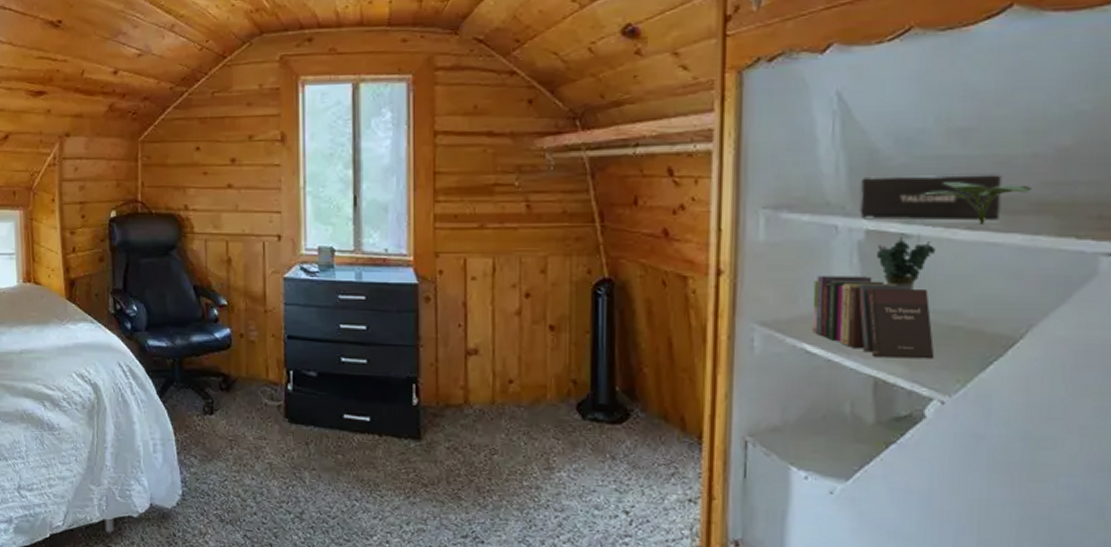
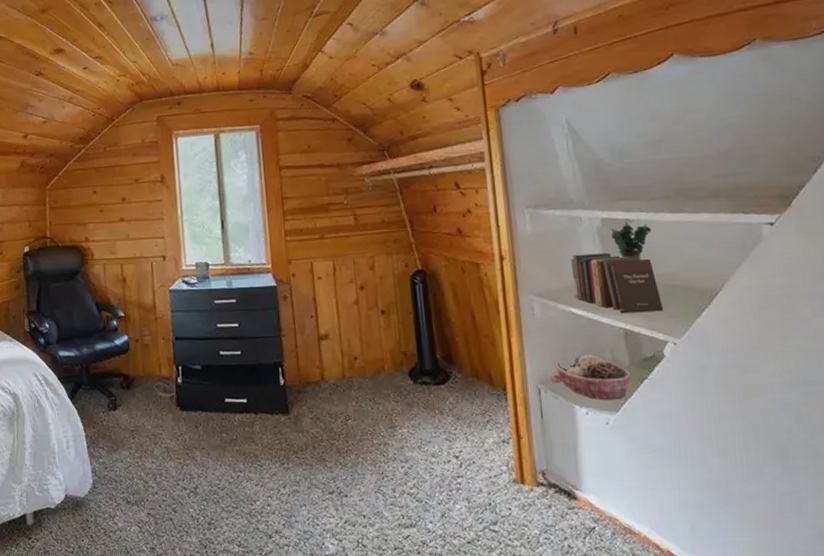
decorative basket: none [765,404,874,465] -> present [552,353,632,400]
box: present [860,176,1002,221] -> none [593,173,690,211]
plant: present [918,182,1031,224] -> none [633,178,708,209]

